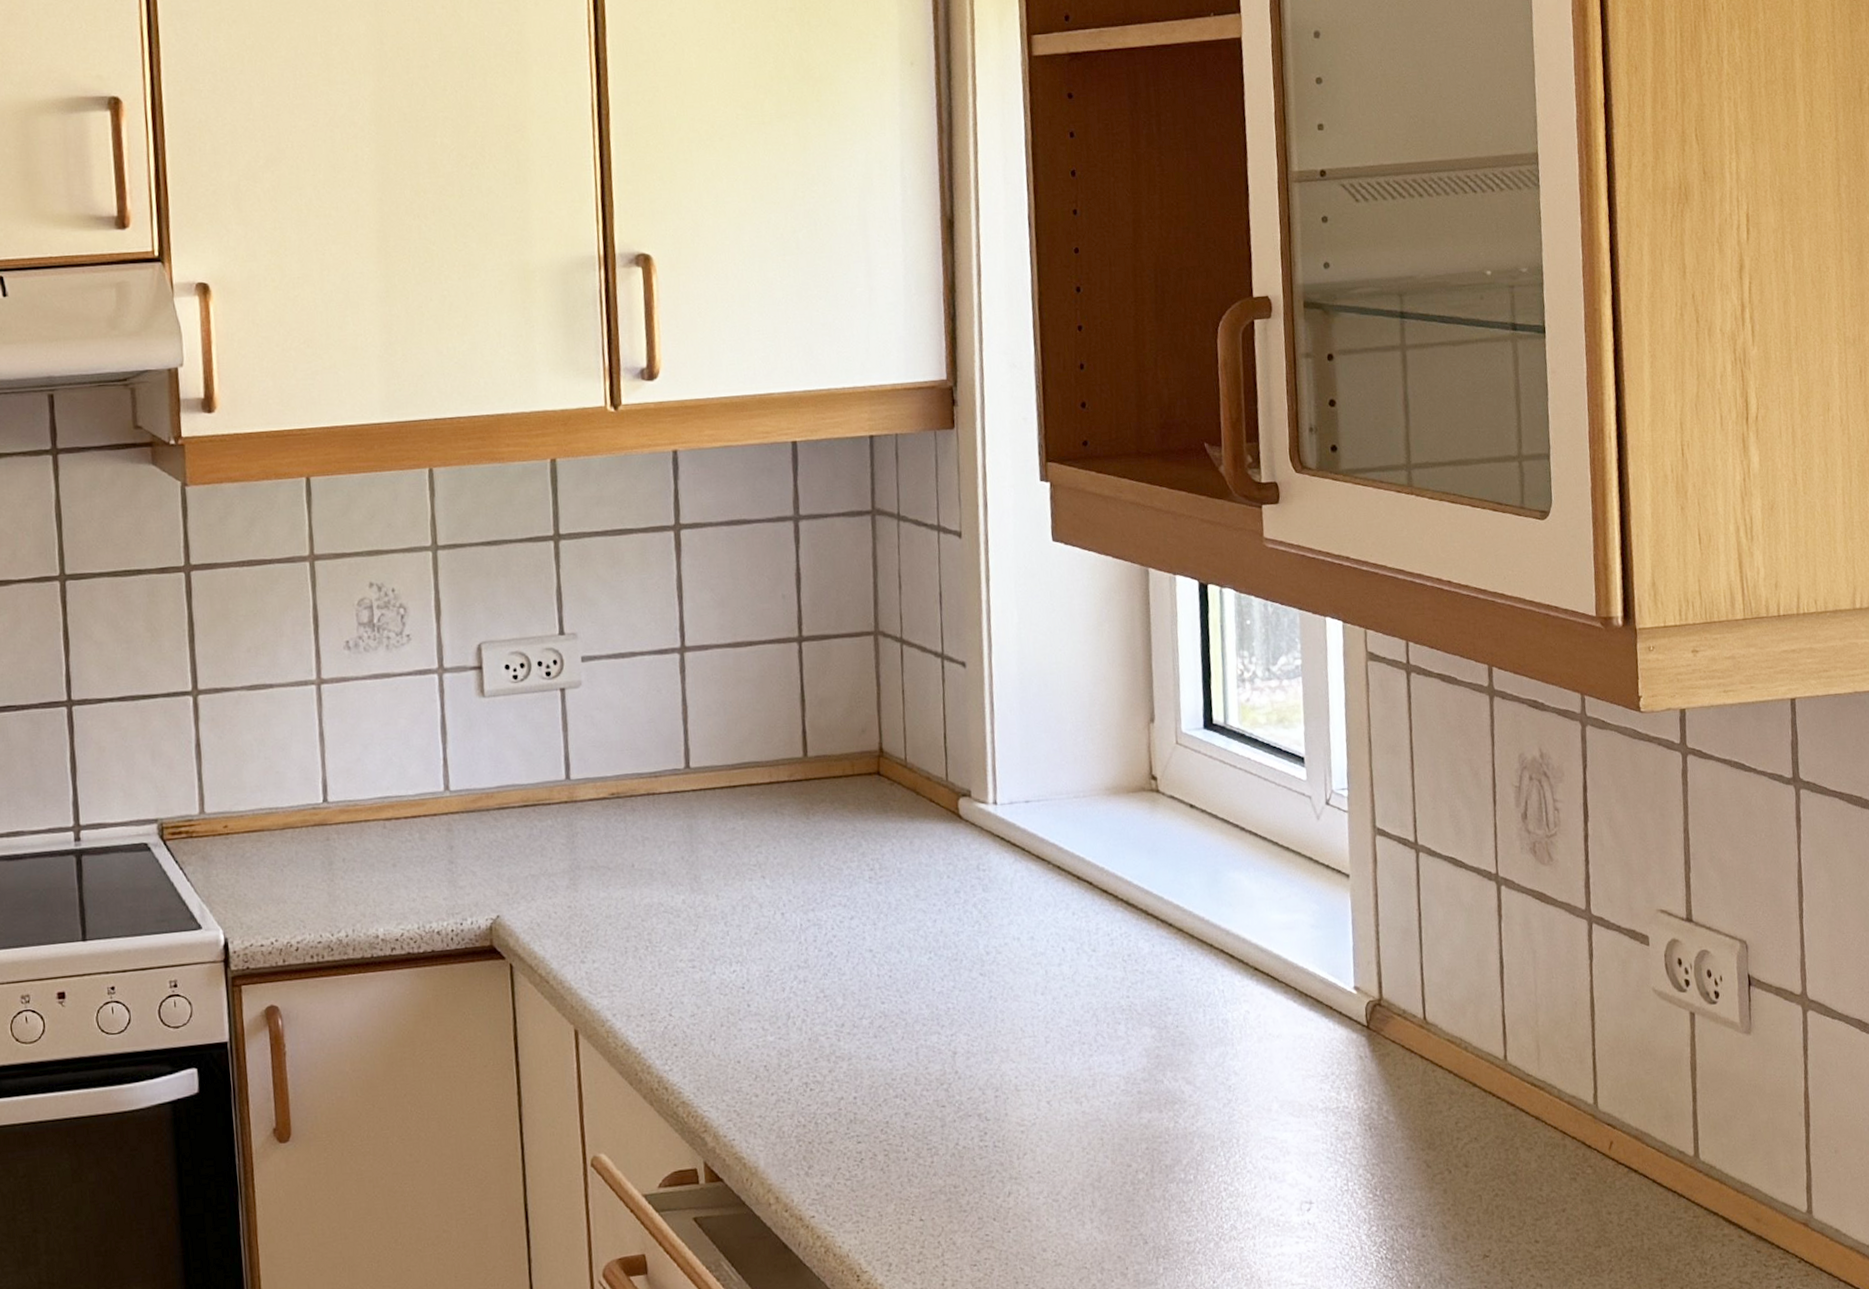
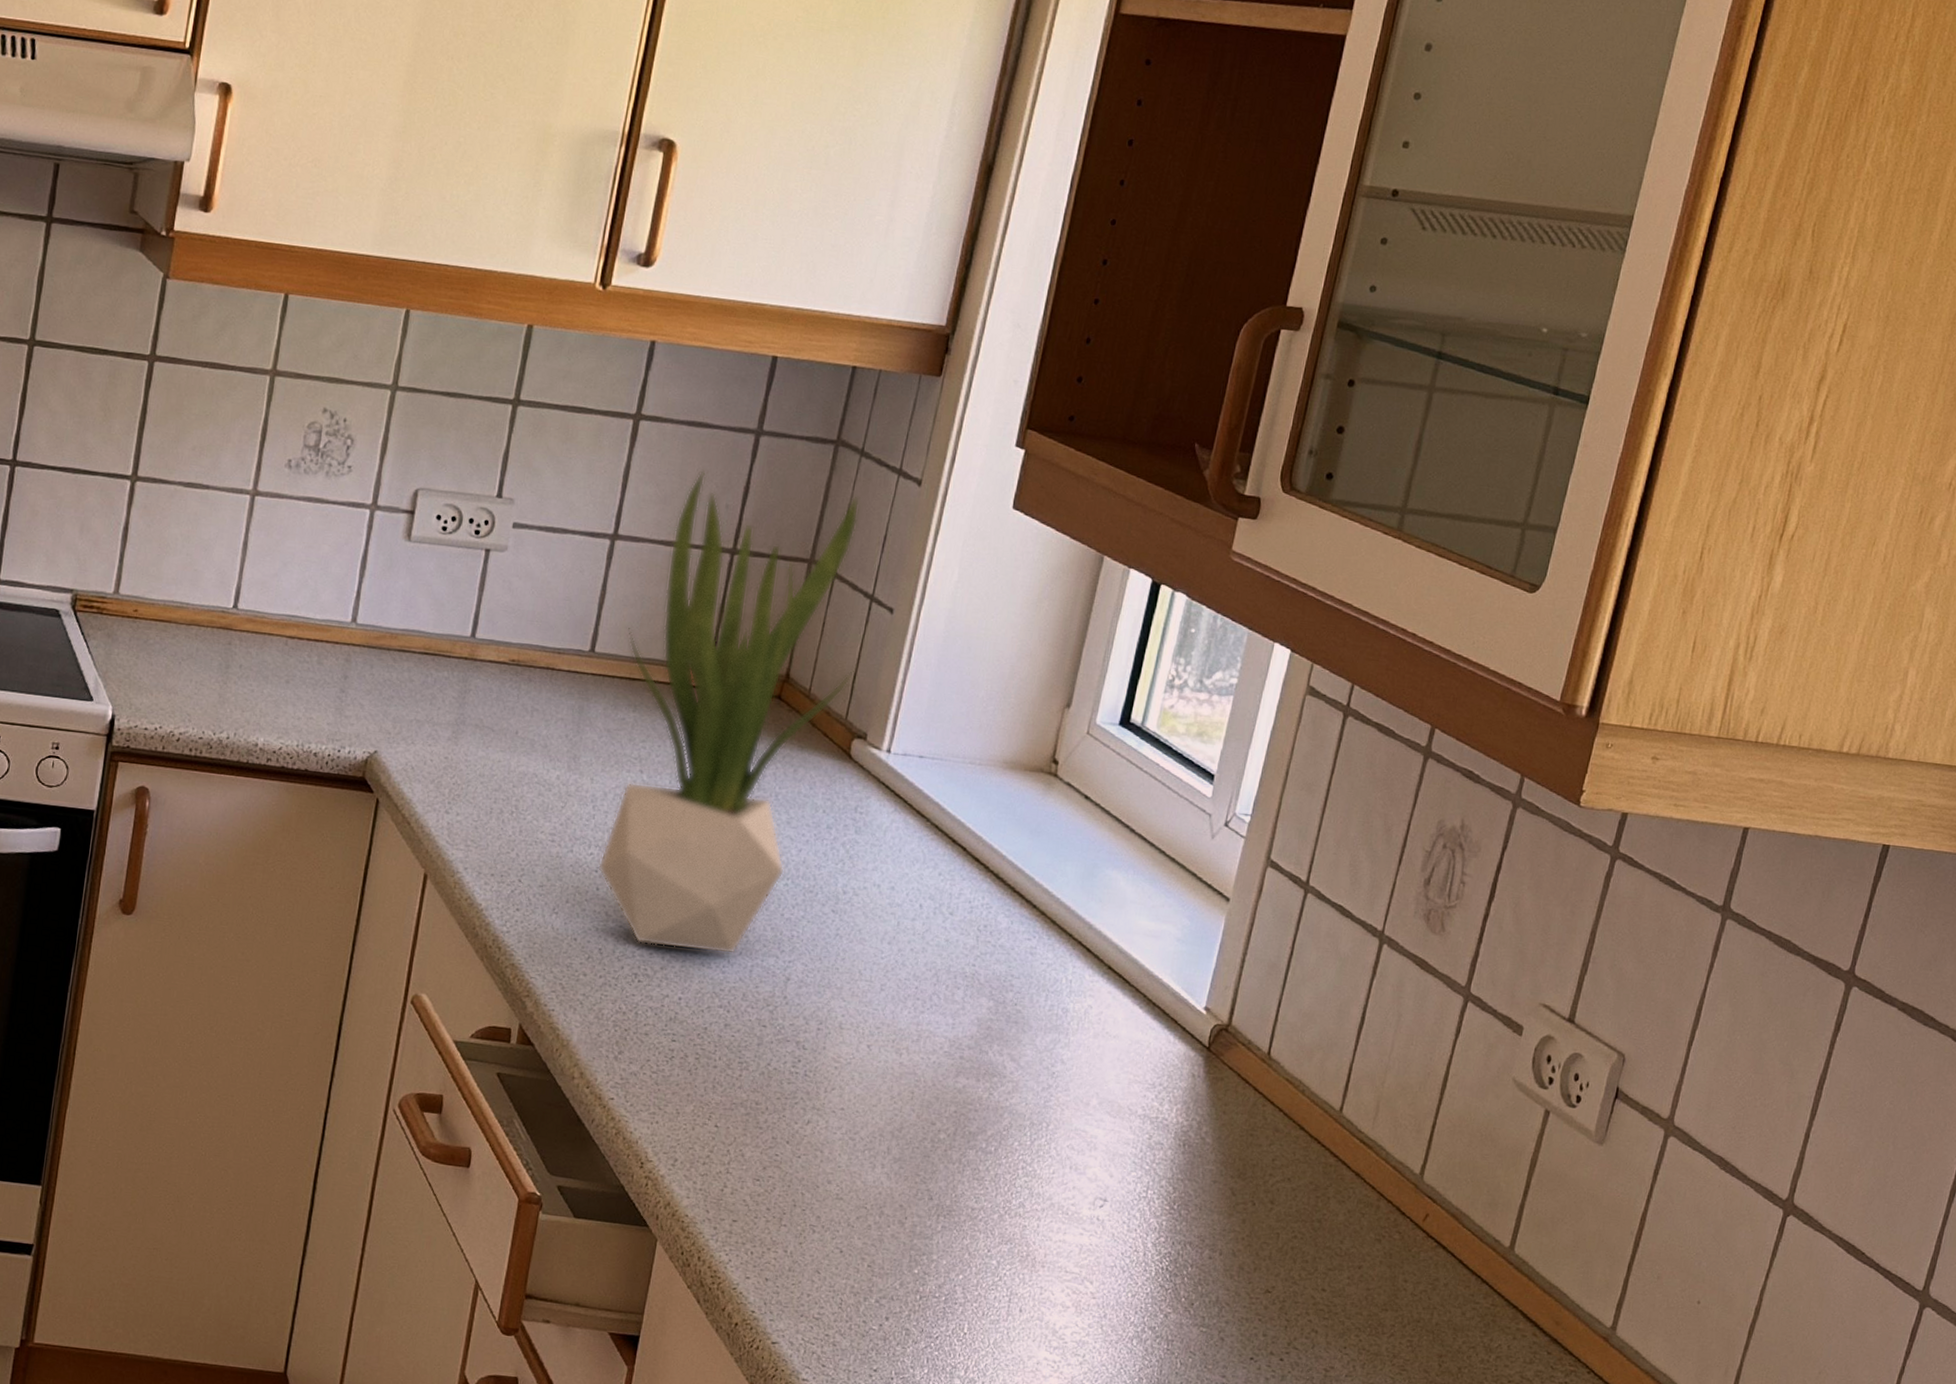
potted plant: none [717,561,945,1051] -> present [597,469,860,955]

